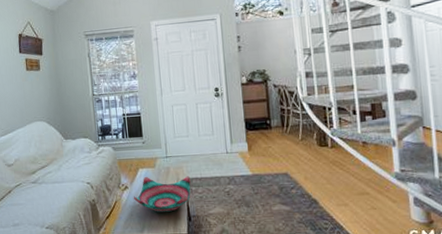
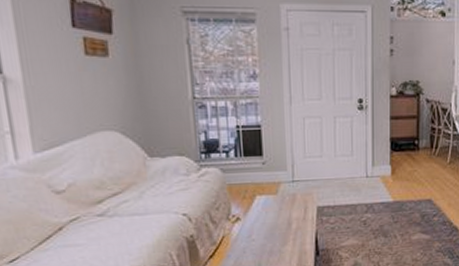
decorative bowl: present [133,176,191,212] -> none [246,204,321,248]

